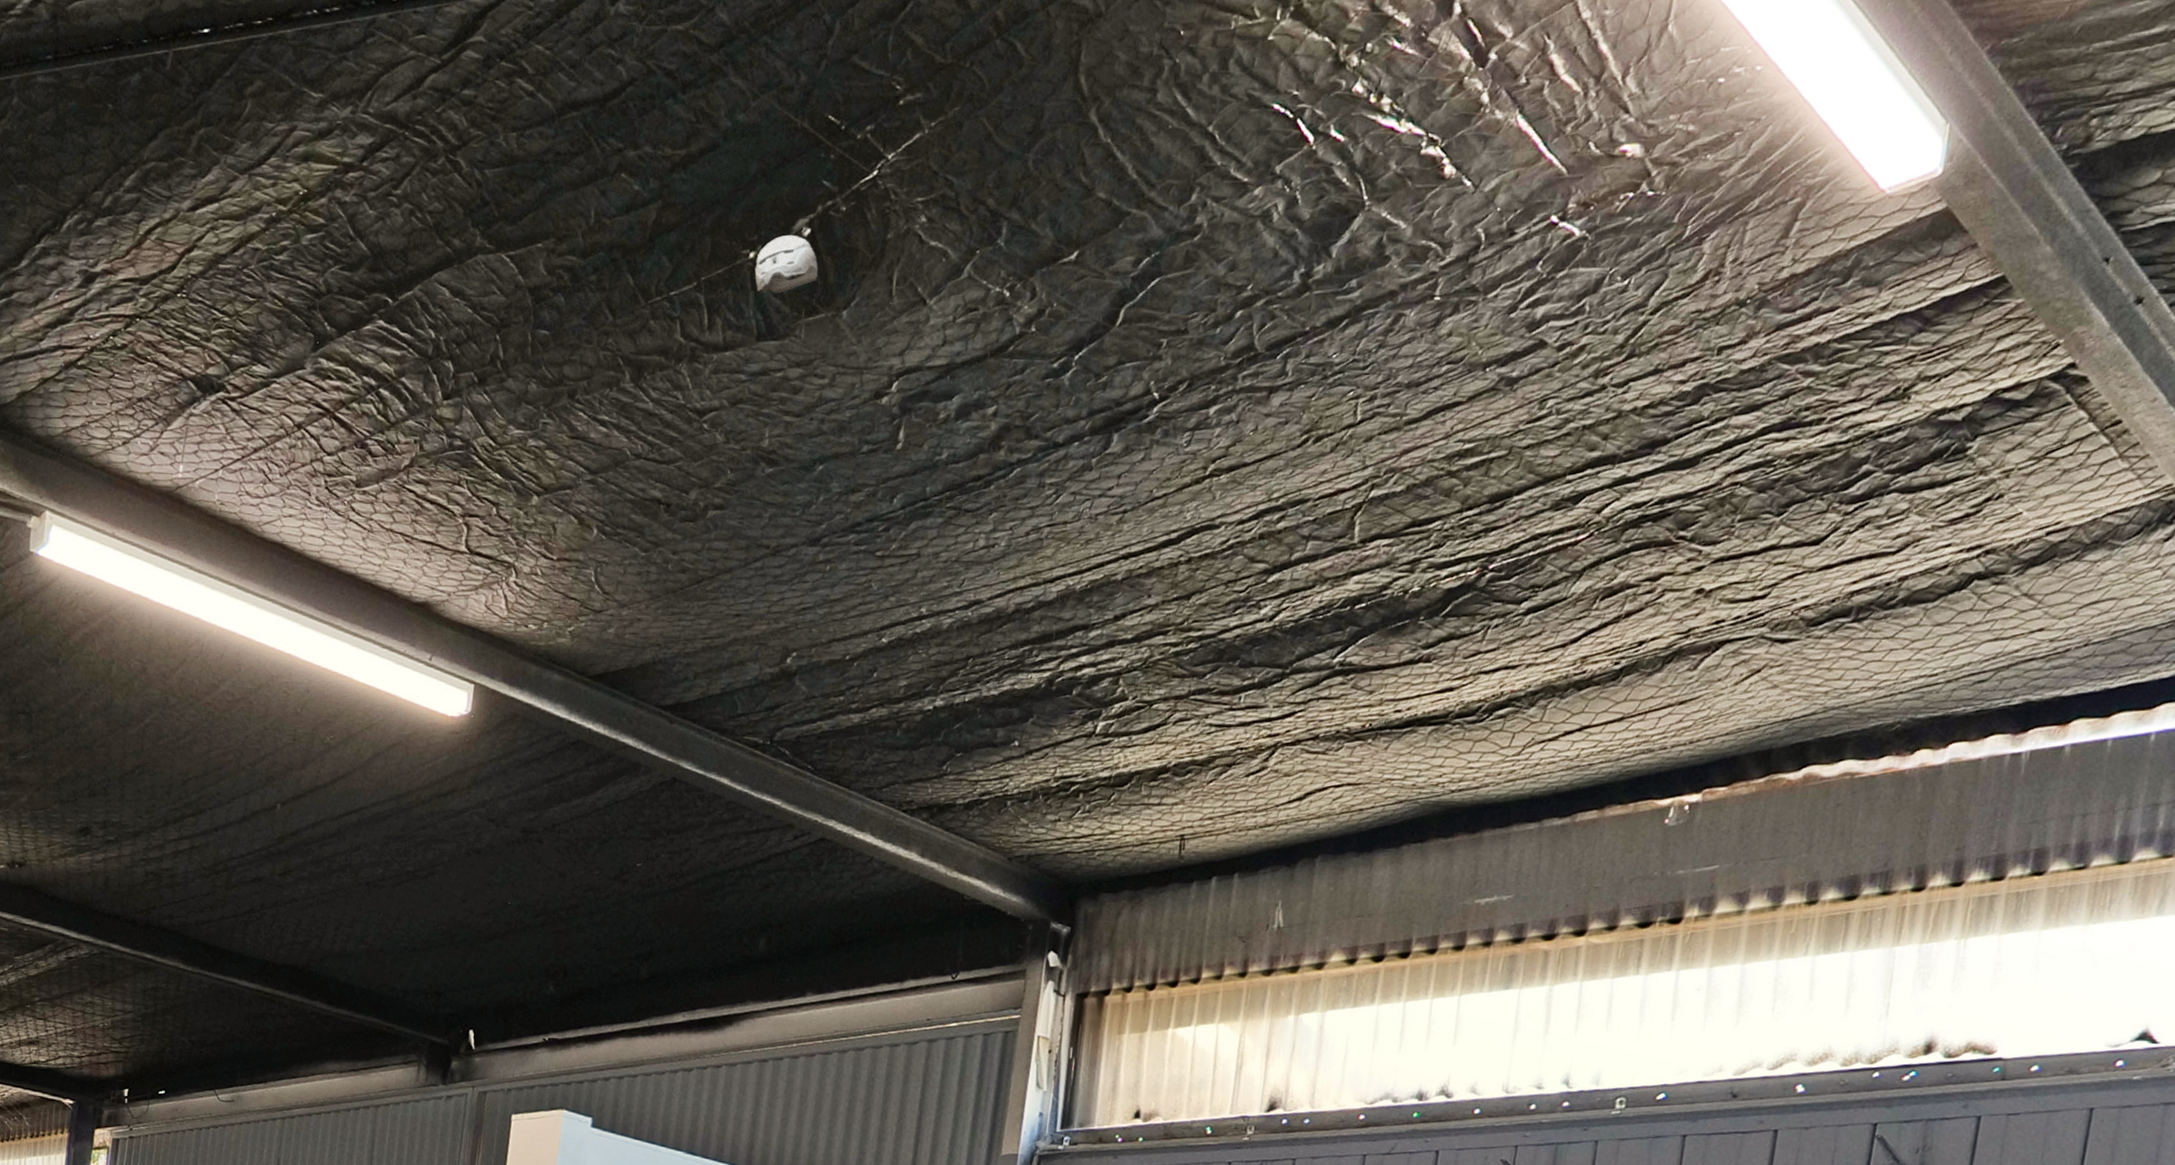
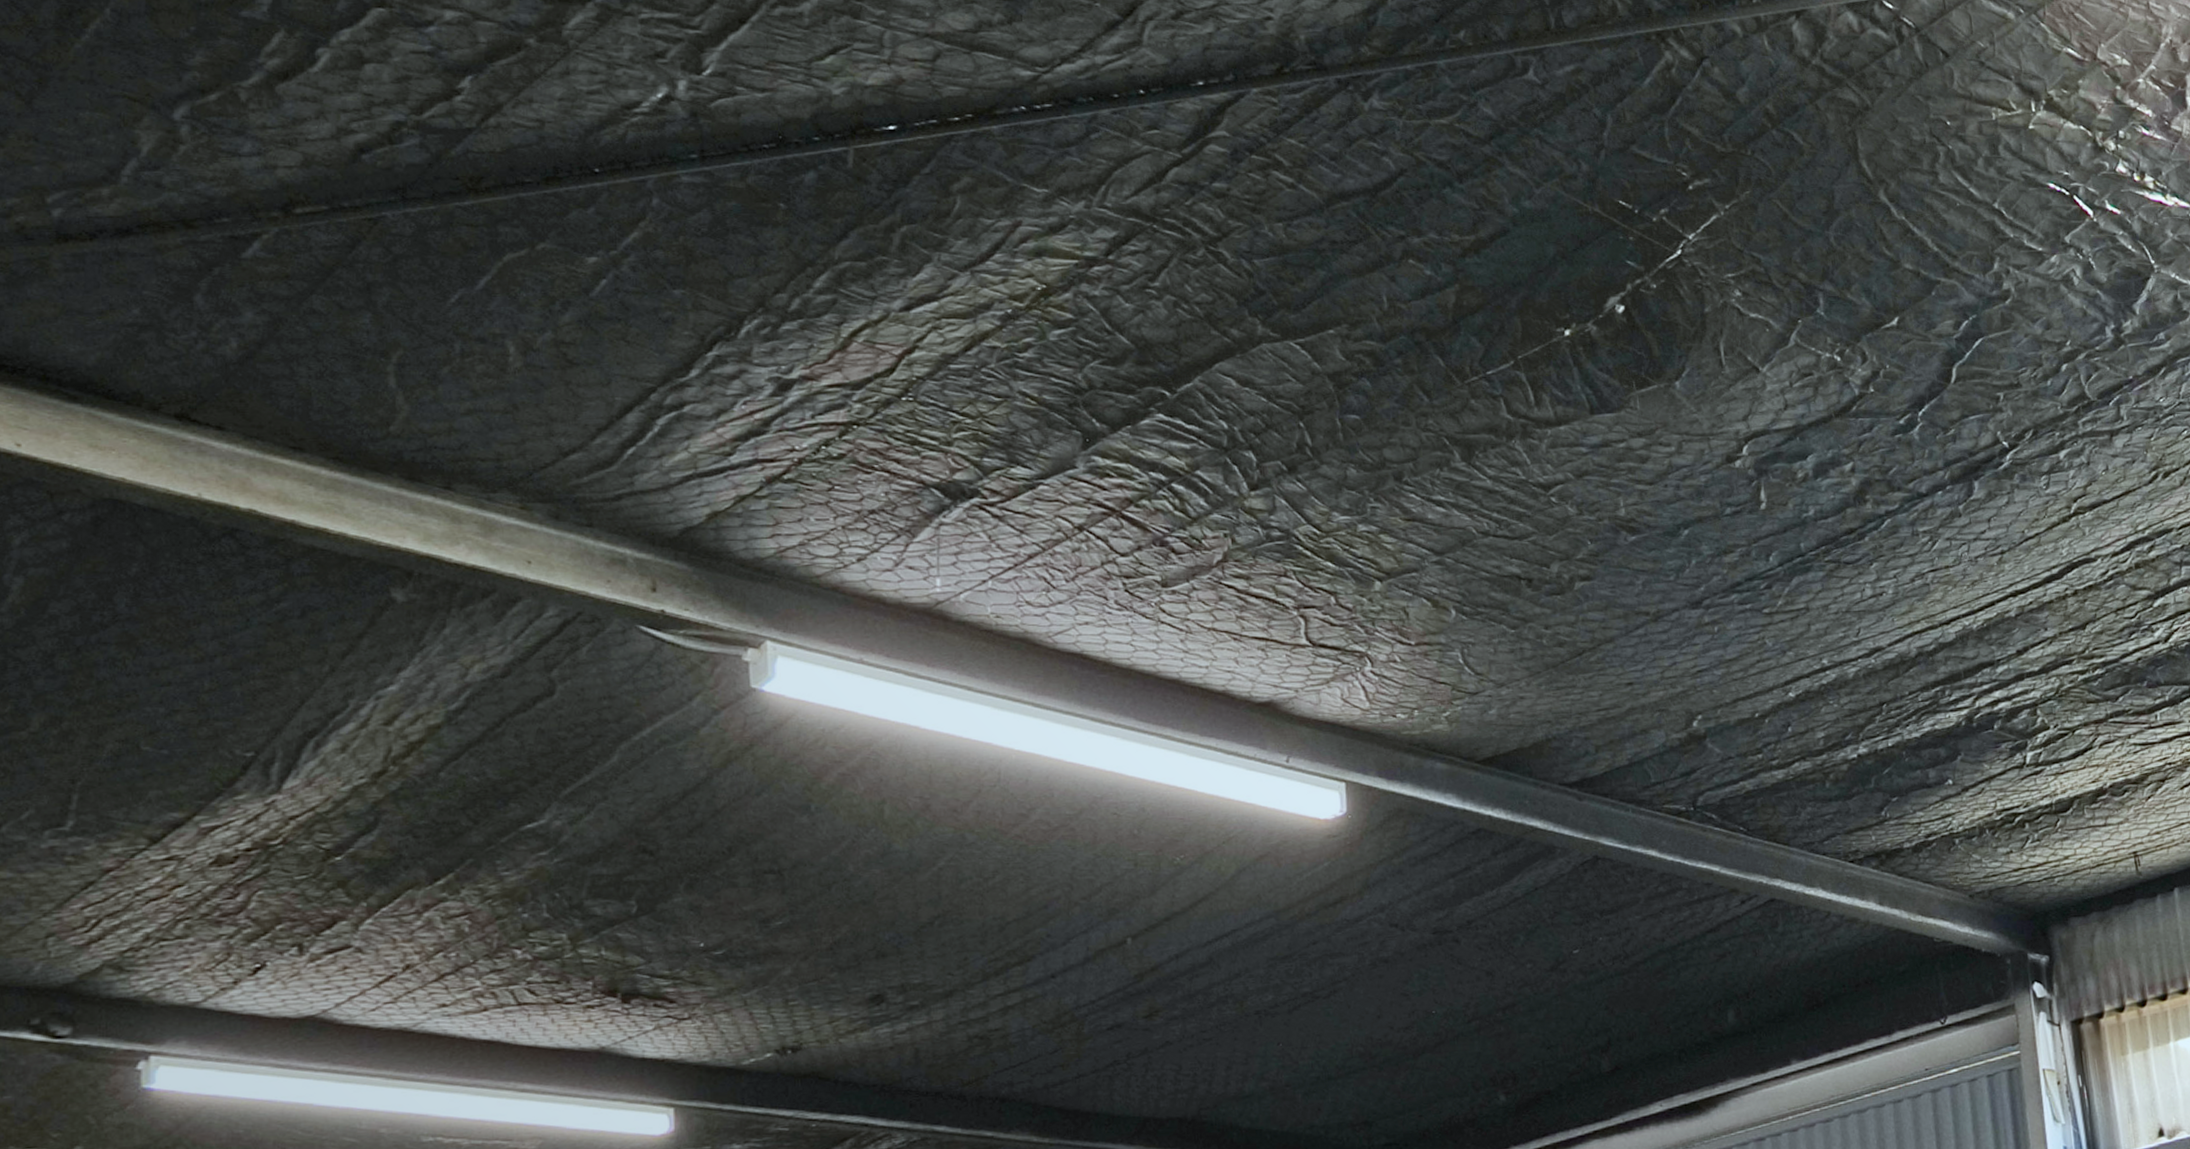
smoke detector: present [754,234,819,294] -> none [1573,312,1642,368]

